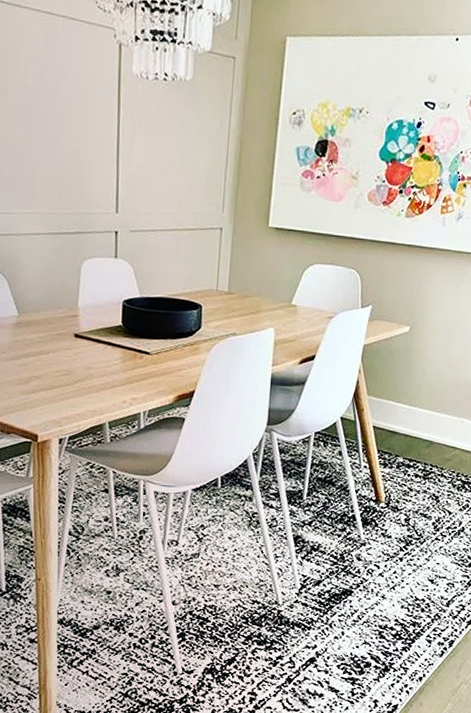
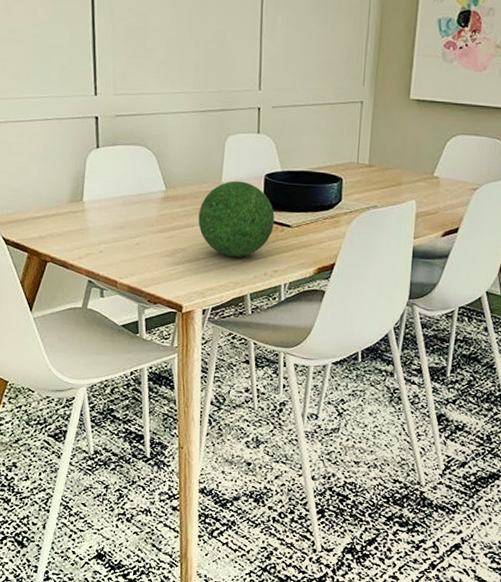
decorative ball: none [54,306,133,385] -> present [198,180,275,257]

